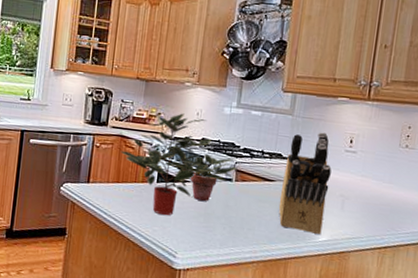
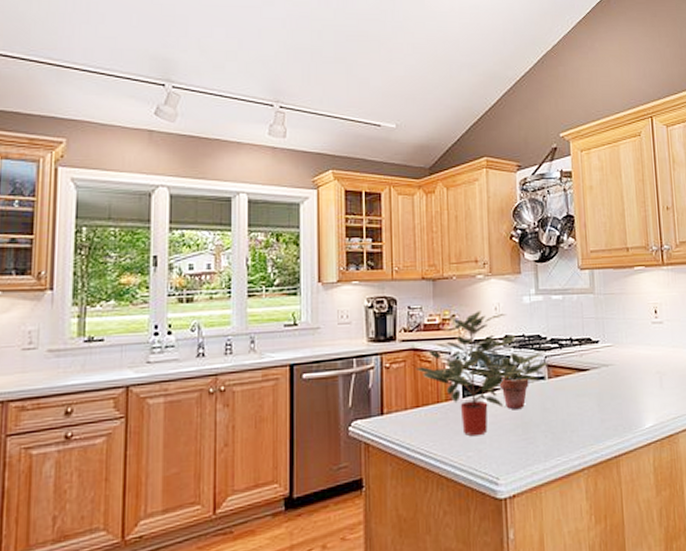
knife block: present [278,132,332,234] -> none [596,307,646,422]

